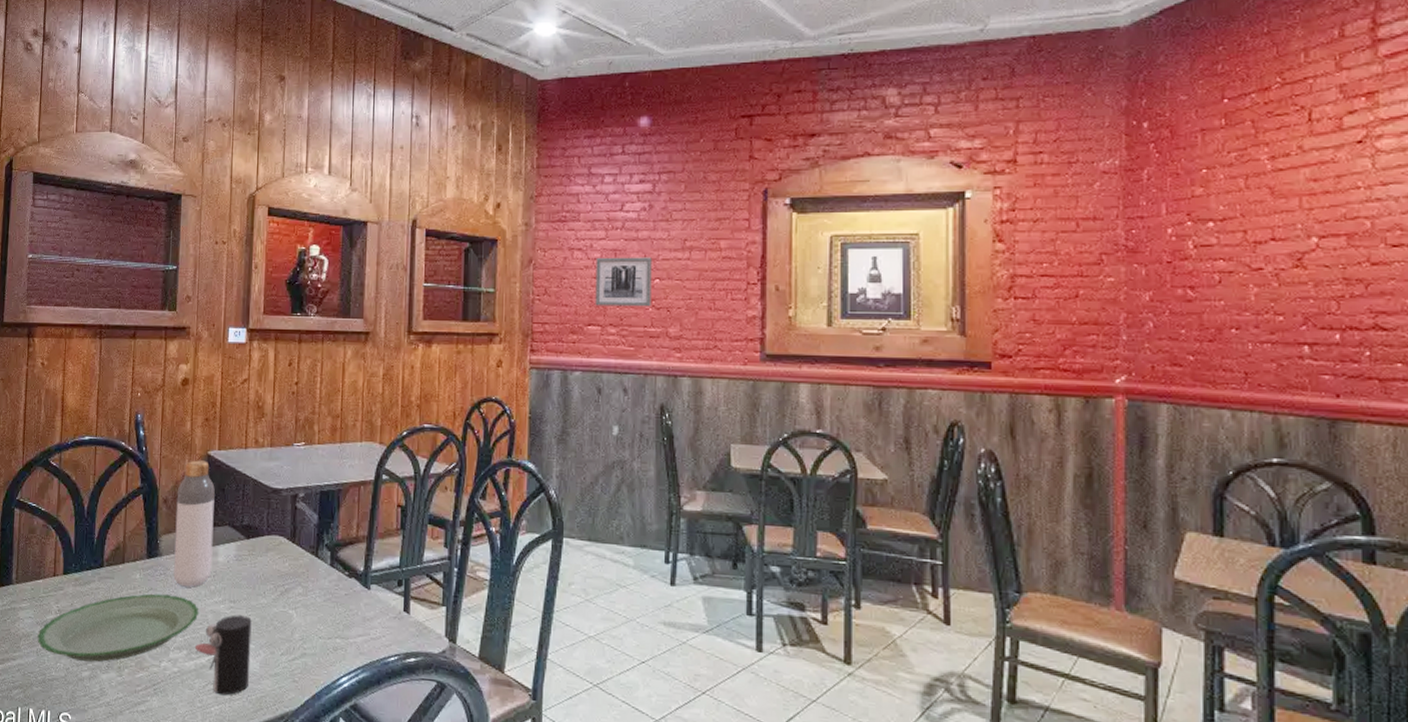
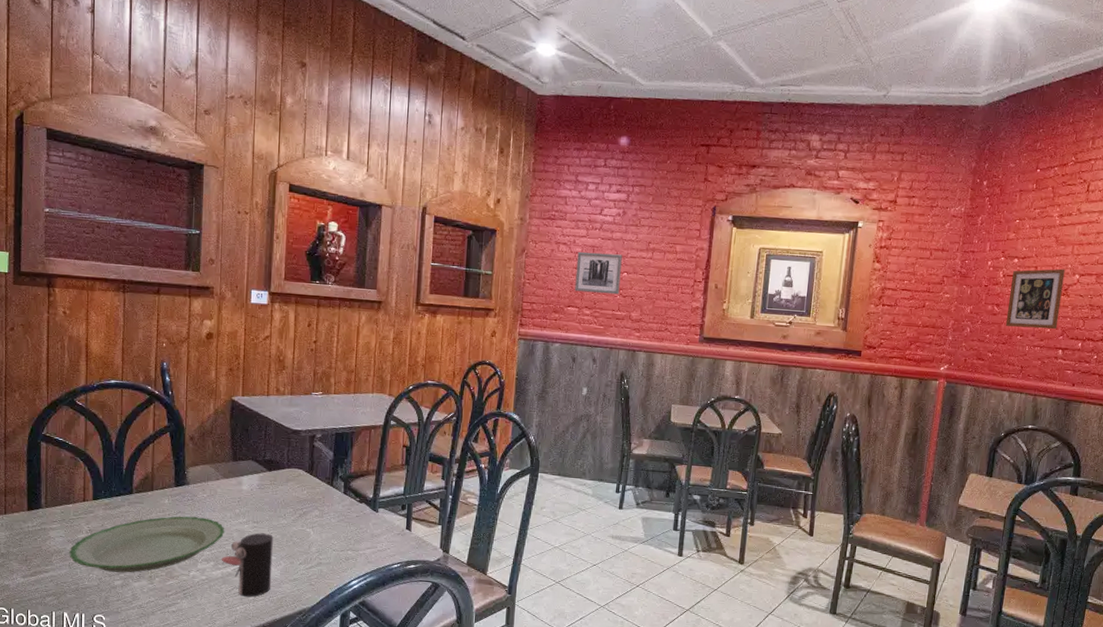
bottle: present [173,460,215,587] -> none [201,404,239,511]
picture frame: none [1207,230,1295,317] -> present [1005,268,1065,330]

